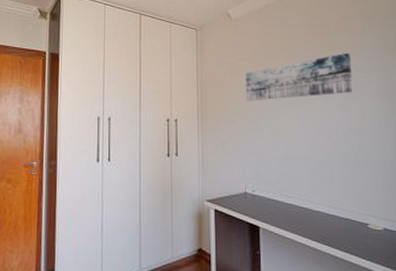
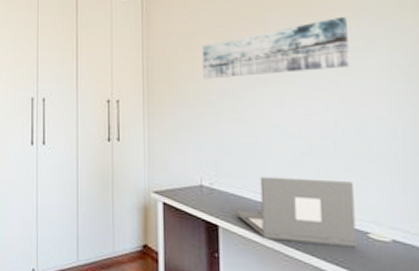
laptop: none [273,182,361,237] -> present [236,176,357,248]

